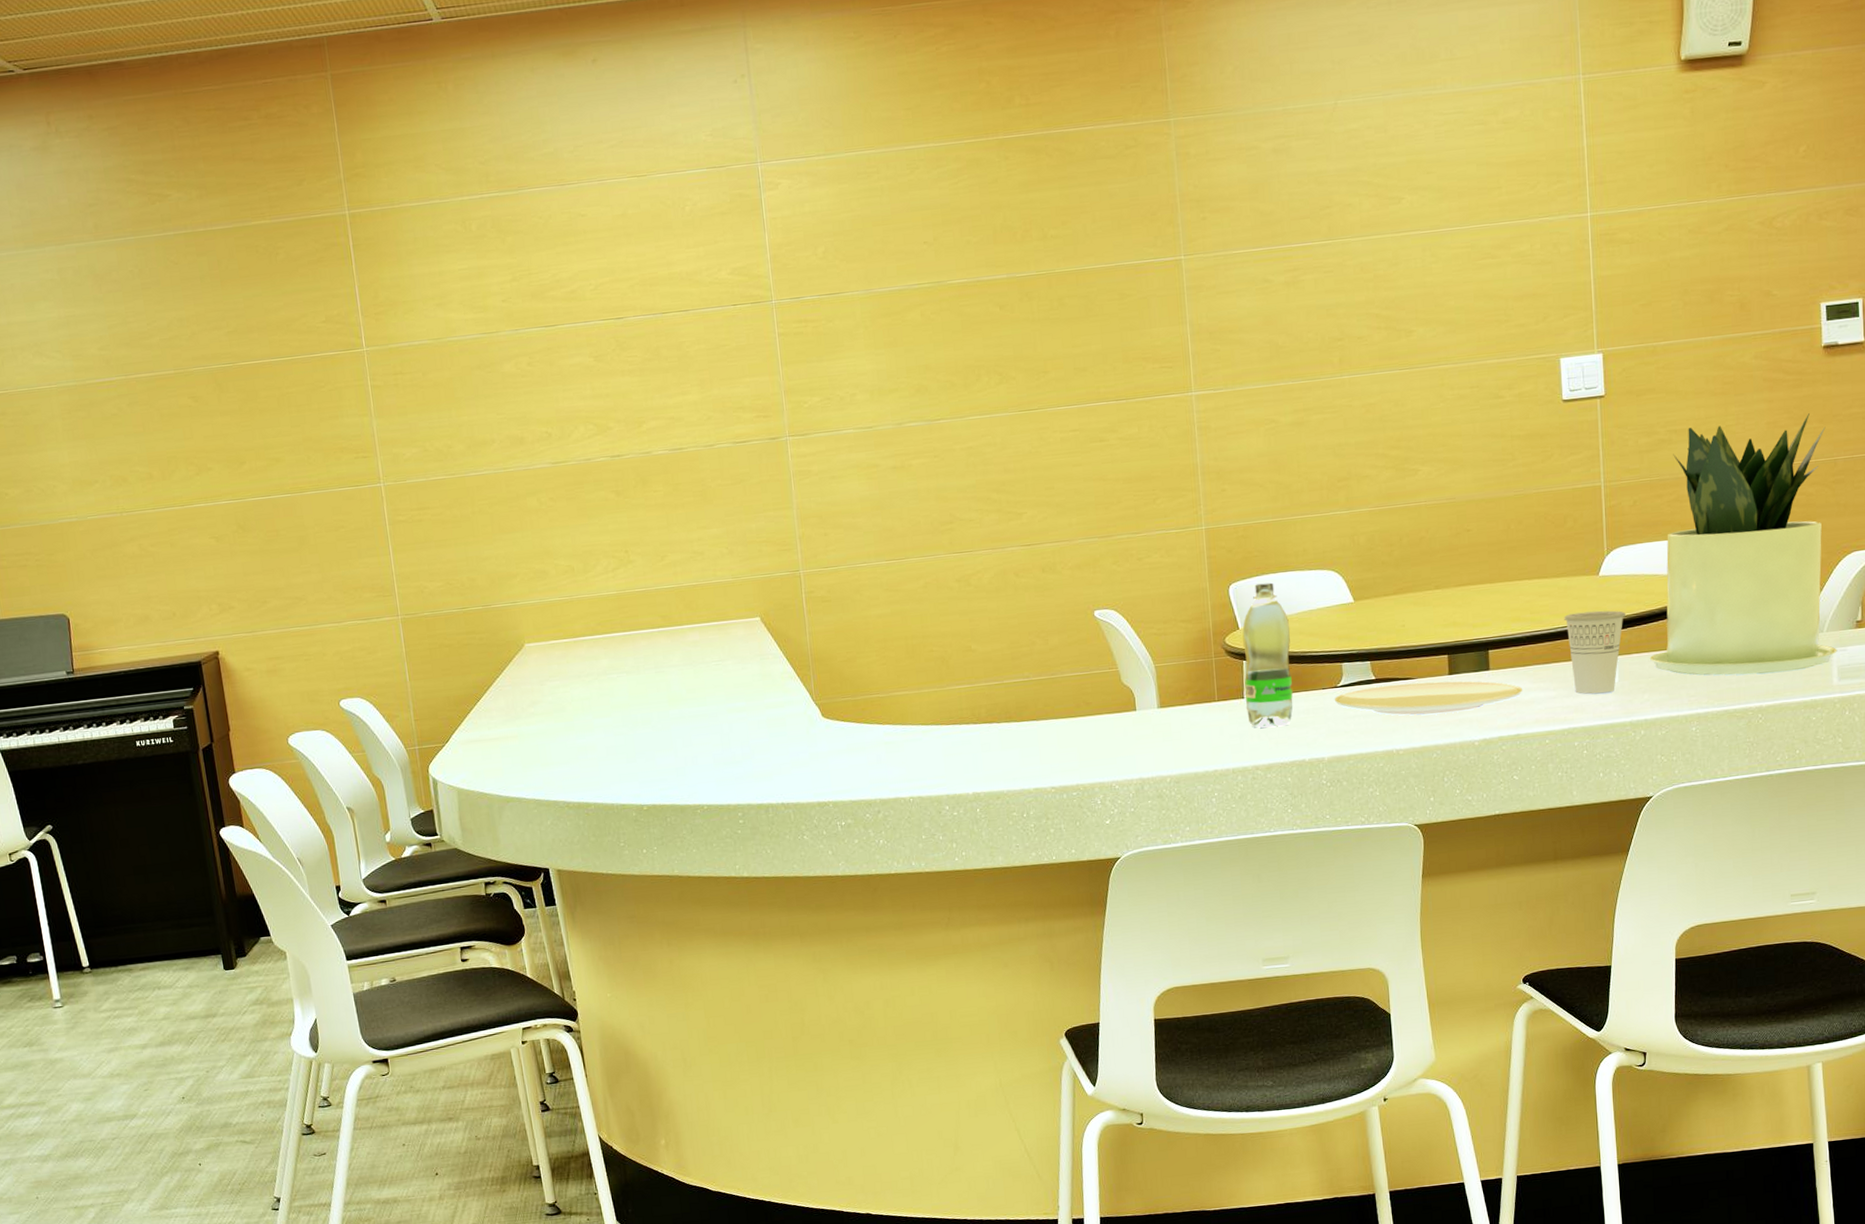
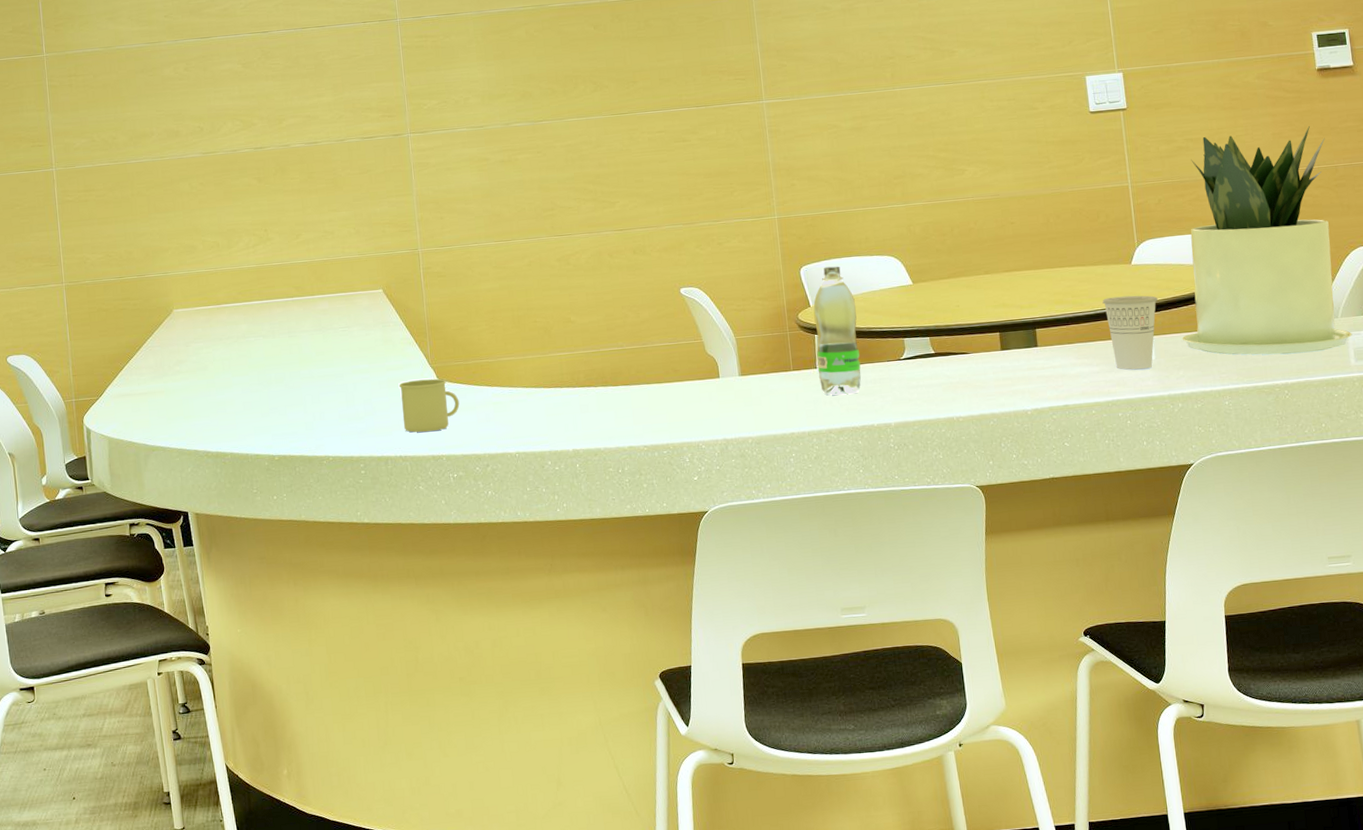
mug: none [779,716,848,777] -> present [398,378,460,433]
plate: present [1334,681,1523,715] -> none [898,356,1069,386]

